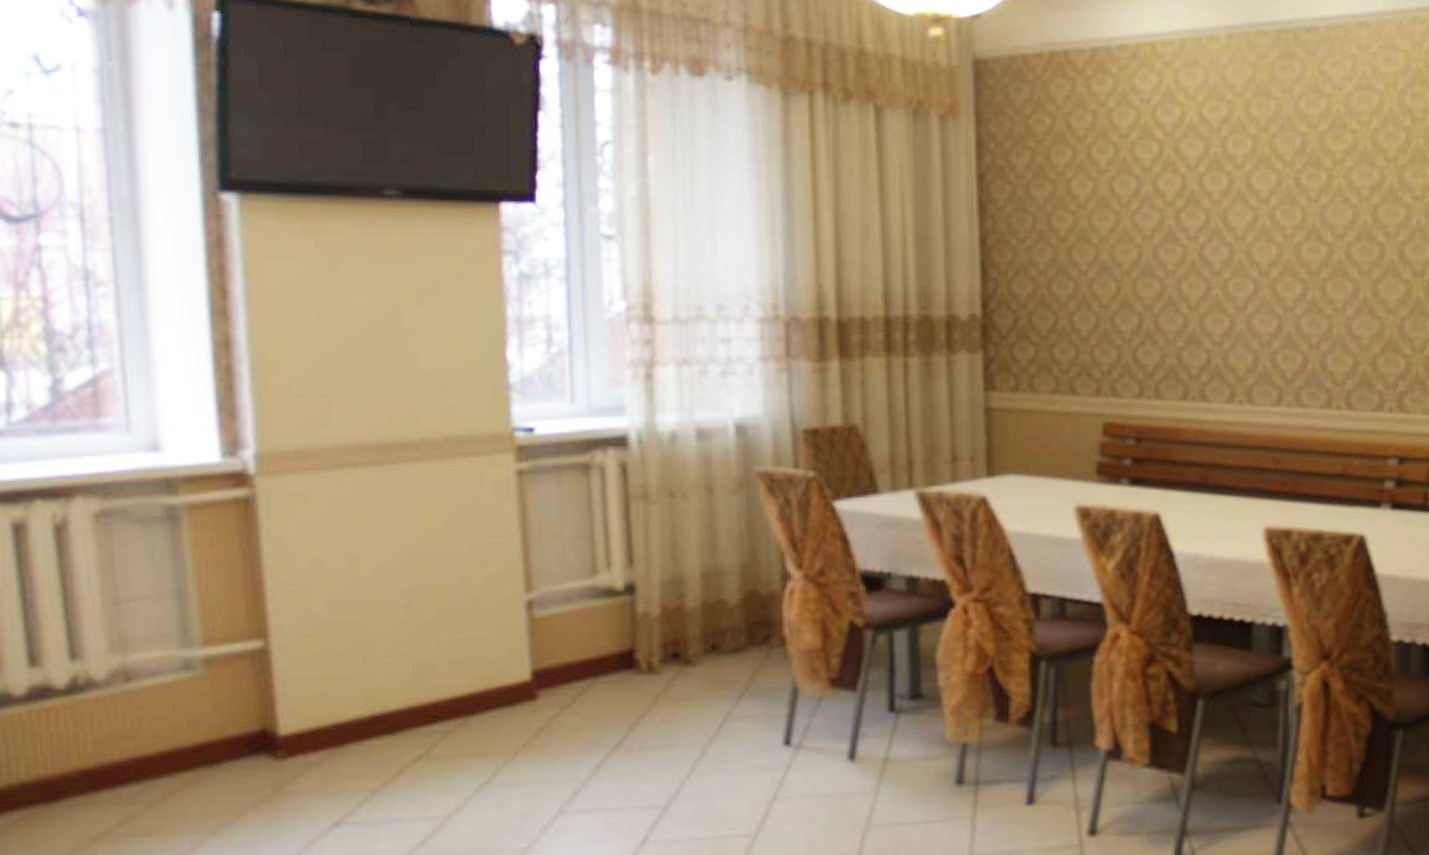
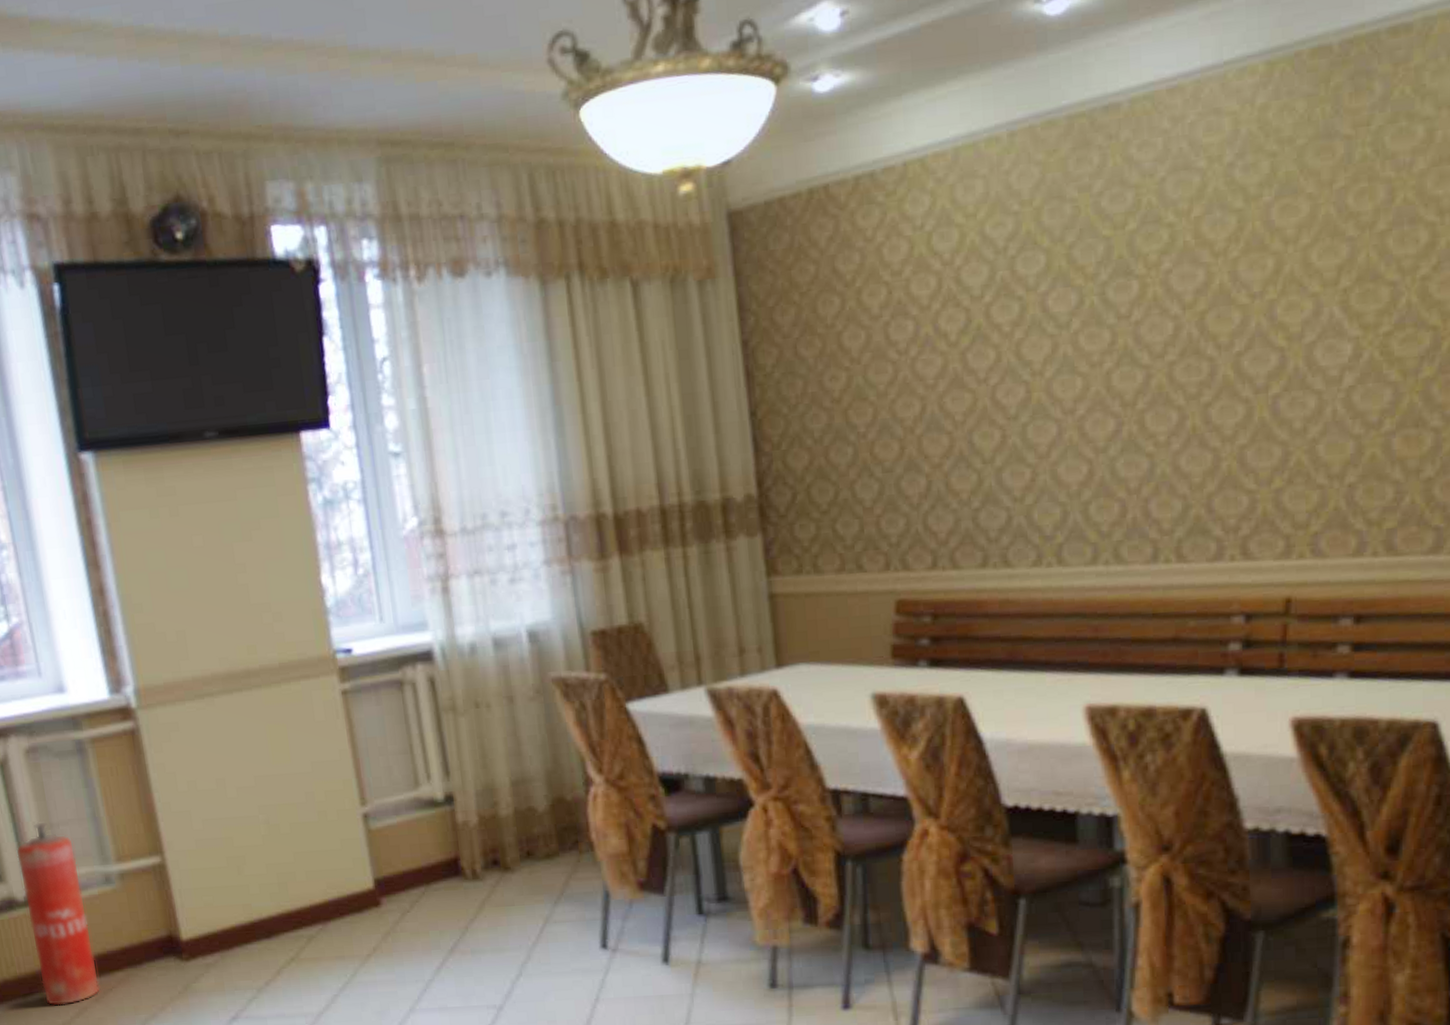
fire extinguisher: none [63,596,159,814] -> present [16,821,101,1006]

